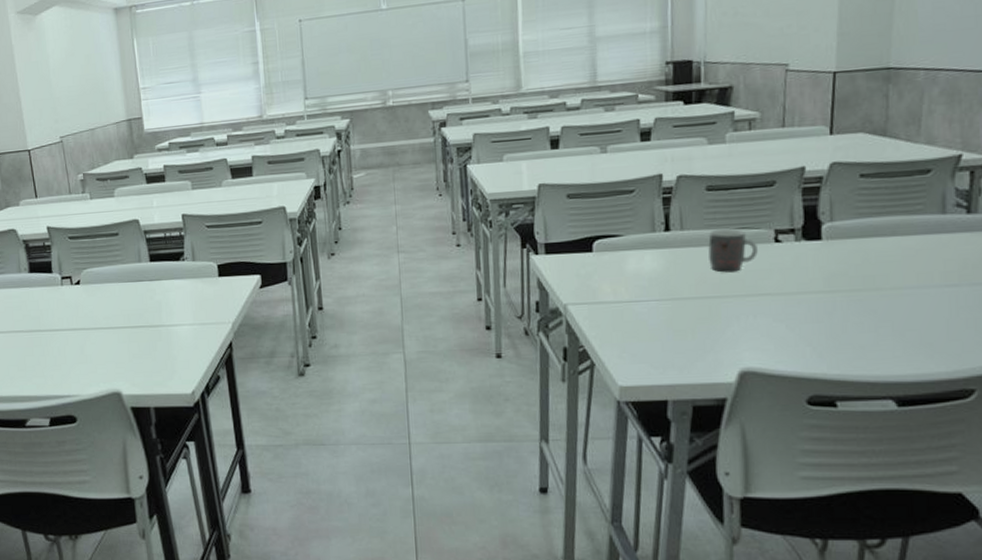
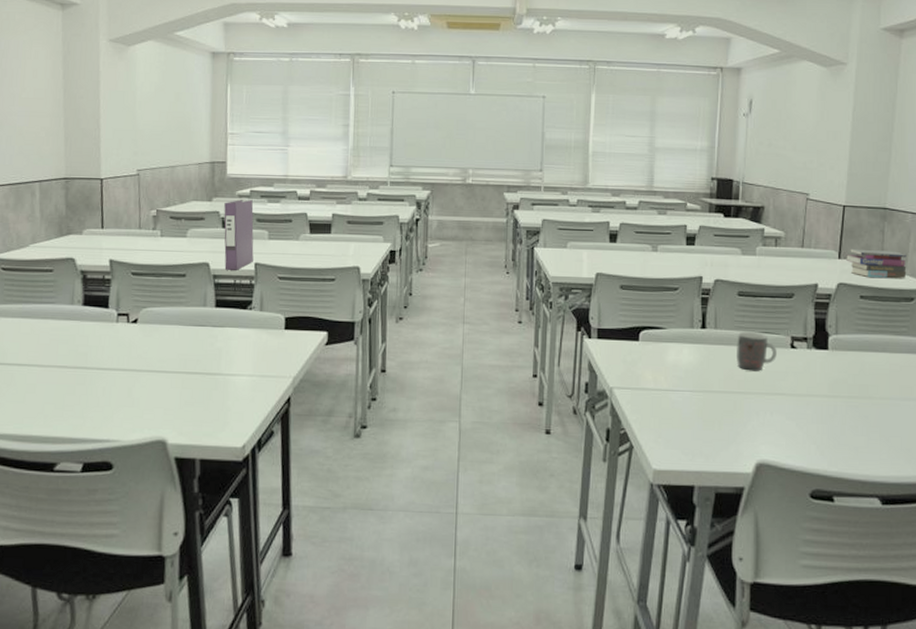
binder: none [145,152,180,224] -> present [224,200,254,270]
books: none [840,117,920,153] -> present [846,248,907,279]

